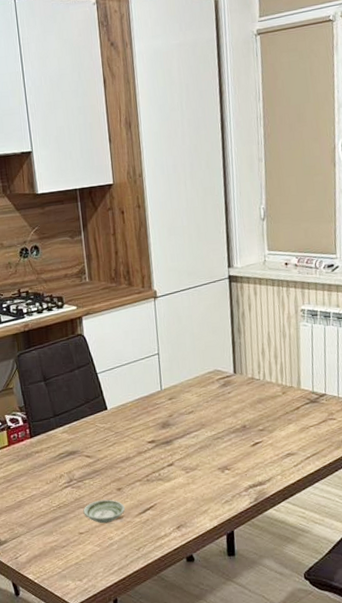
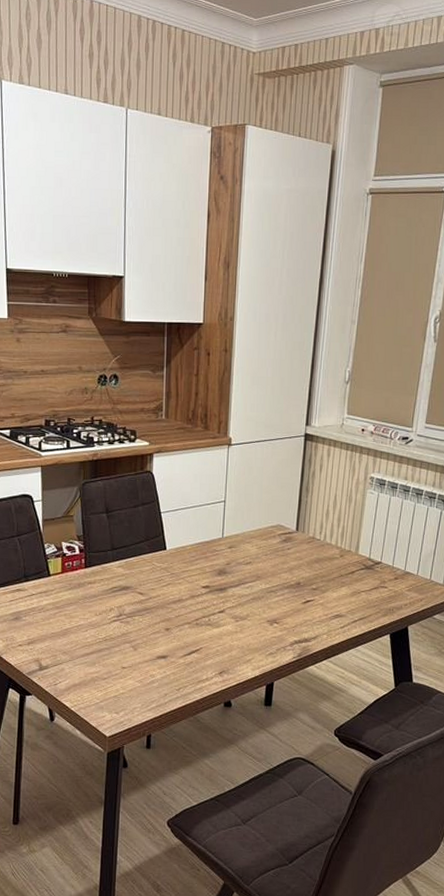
saucer: present [83,499,125,524] -> none [129,637,170,661]

